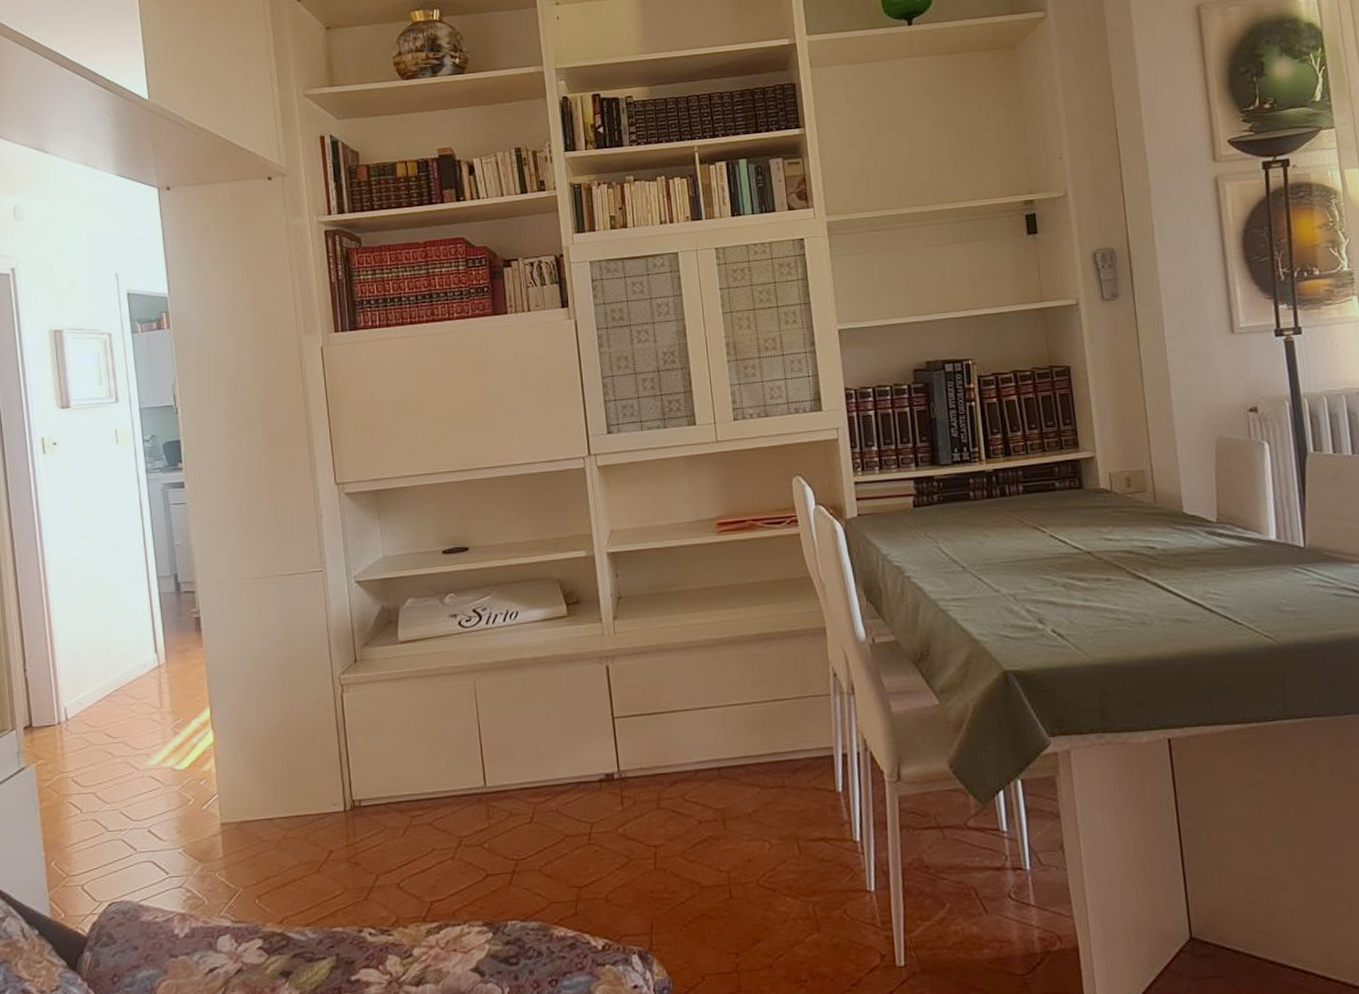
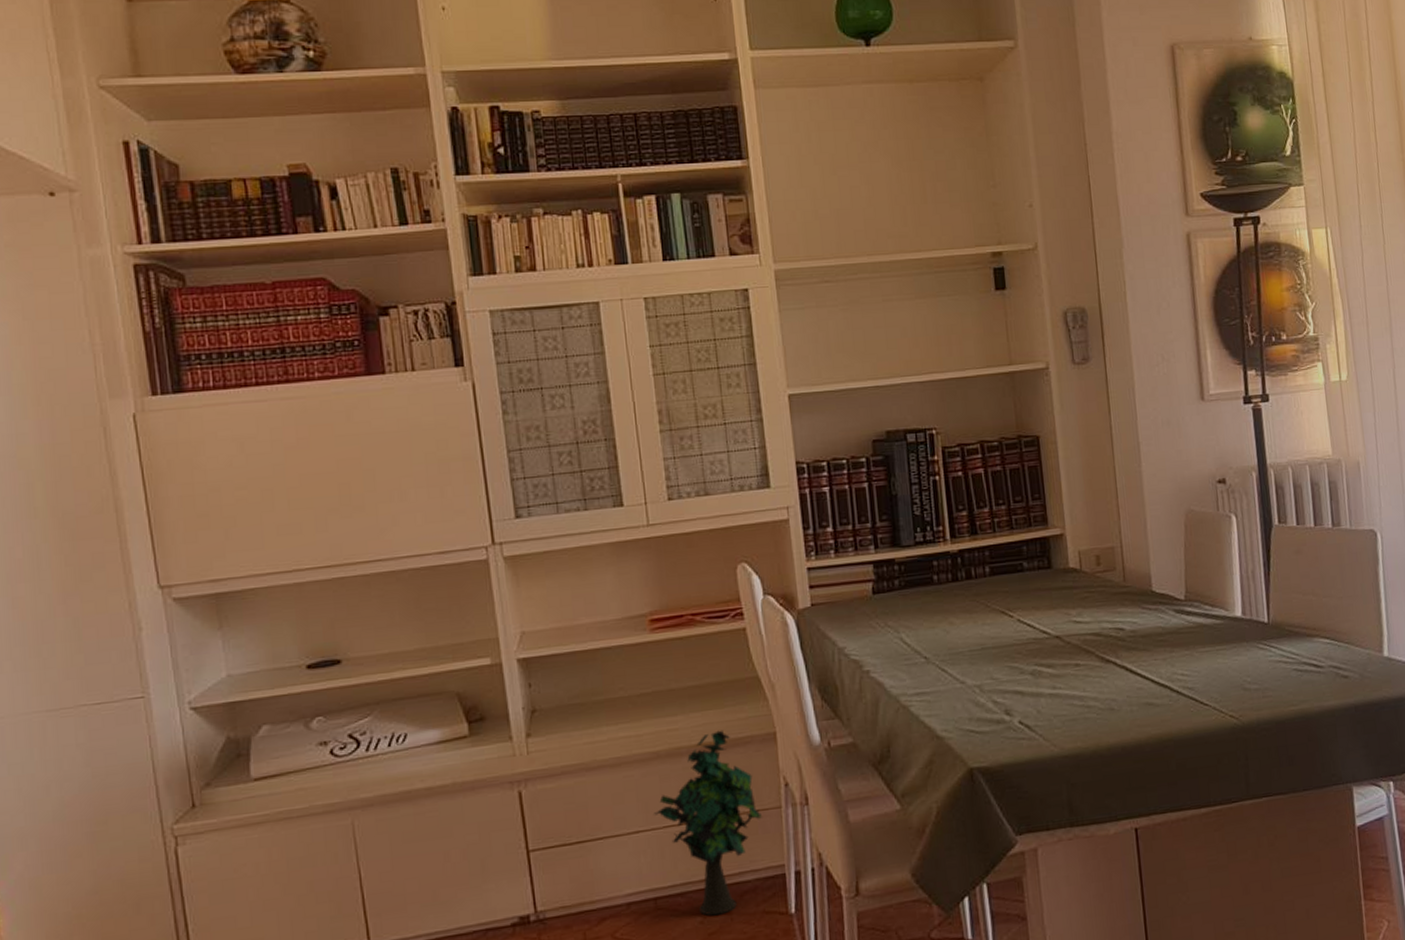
decorative plant: none [719,622,813,788] -> present [654,730,762,916]

